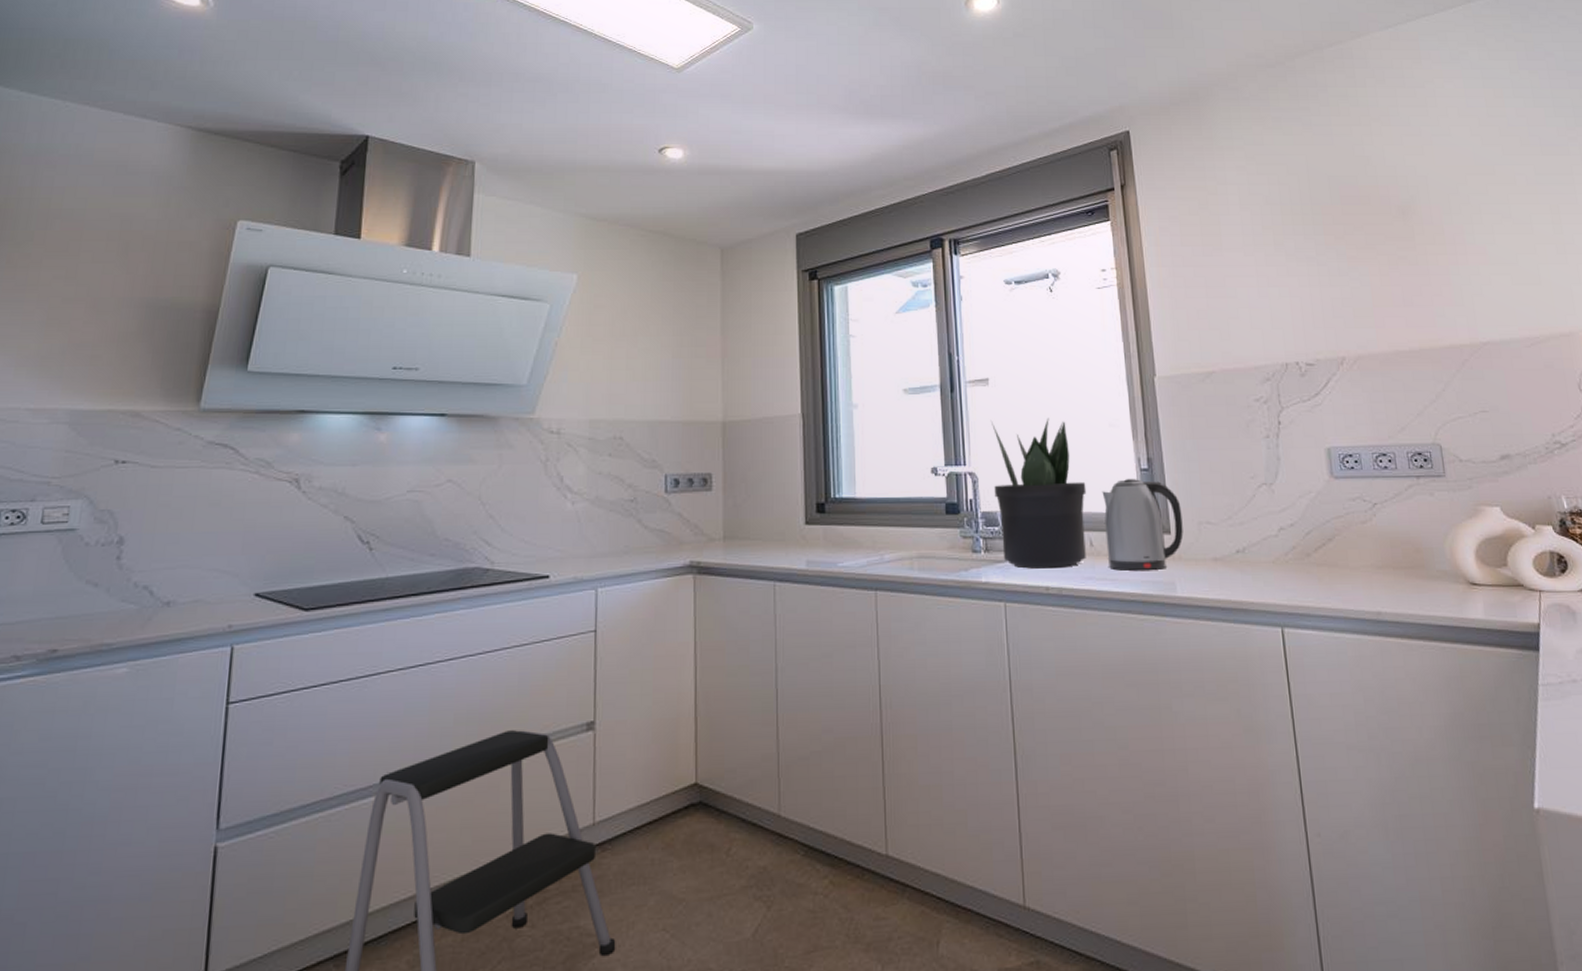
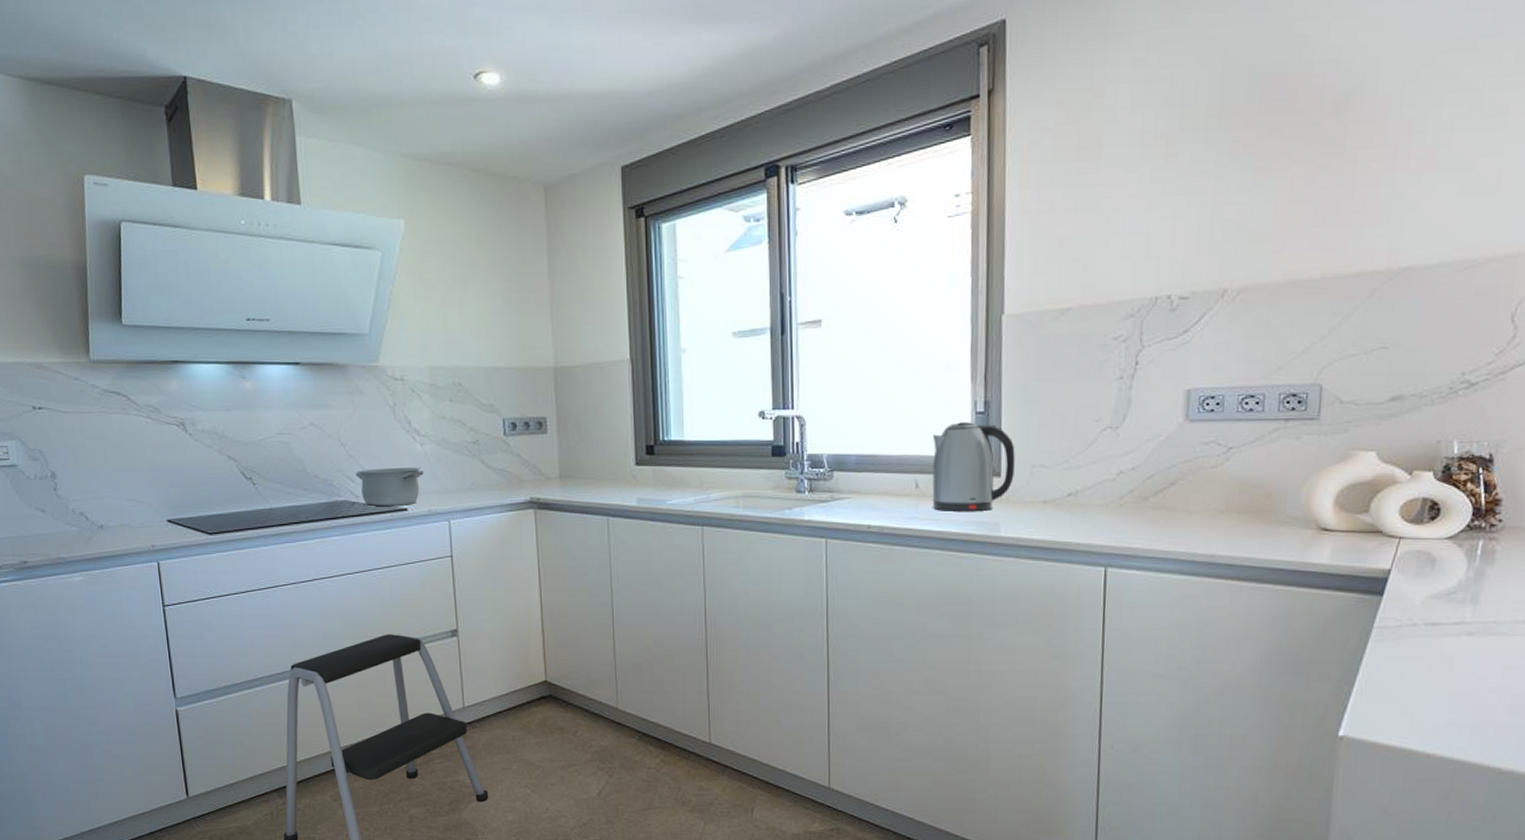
cooking pot: none [493,528,573,575] -> present [355,467,424,507]
planter: present [992,417,1087,569] -> none [821,360,917,508]

